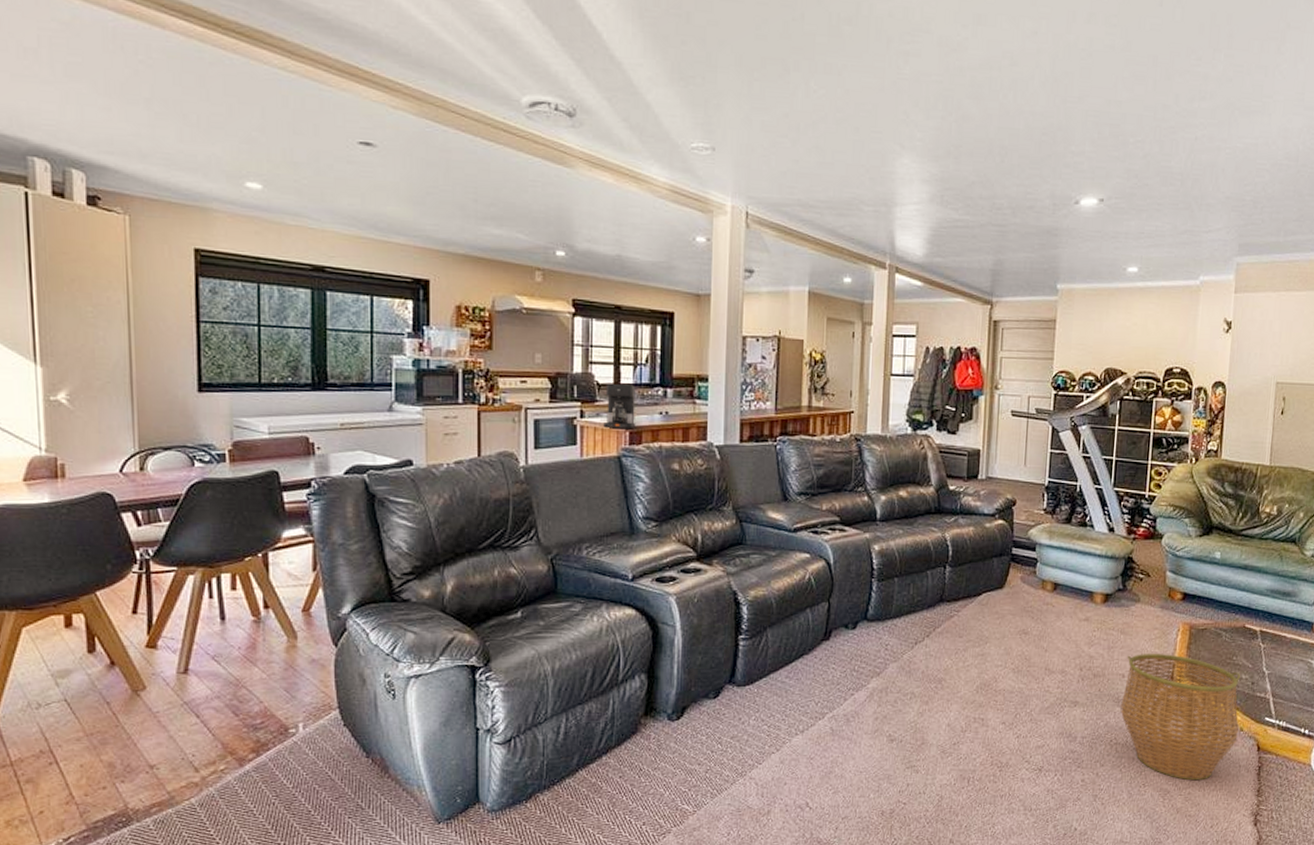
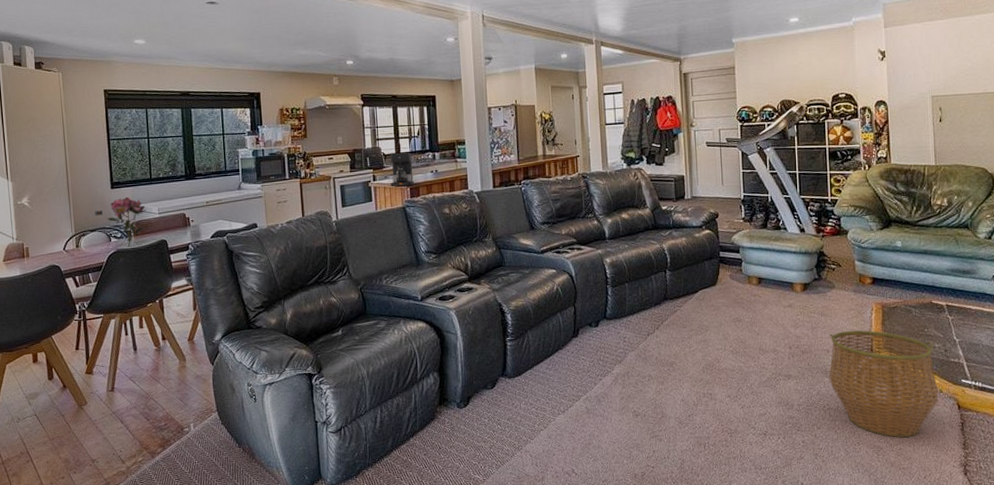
flower bouquet: none [171,405,250,476] -> present [95,196,146,247]

